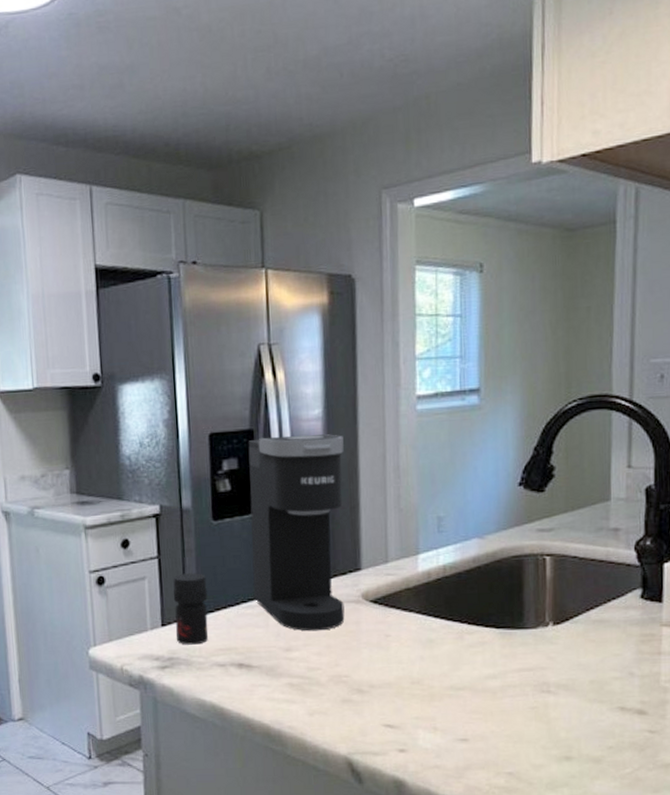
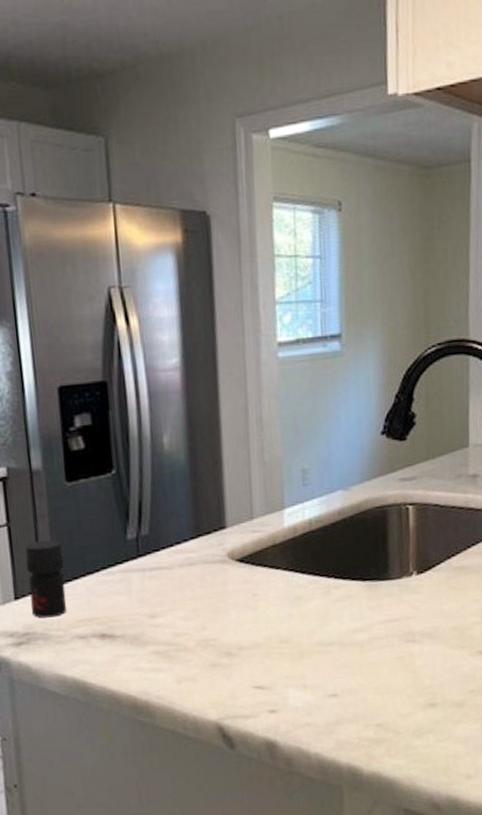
coffee maker: present [248,434,345,631] -> none [101,385,211,596]

